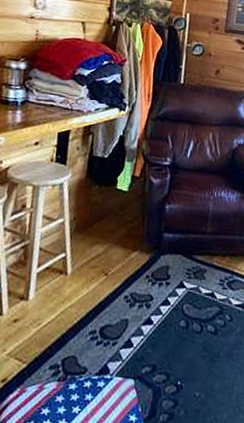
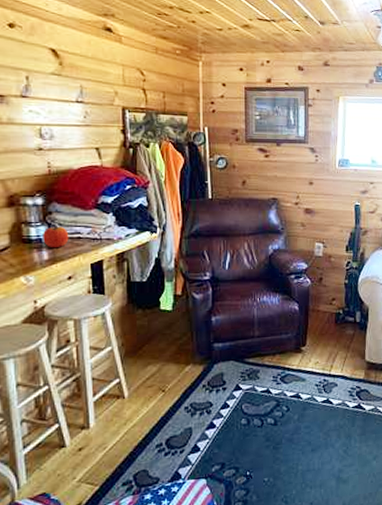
apple: none [19,90,43,113] -> present [43,225,69,248]

